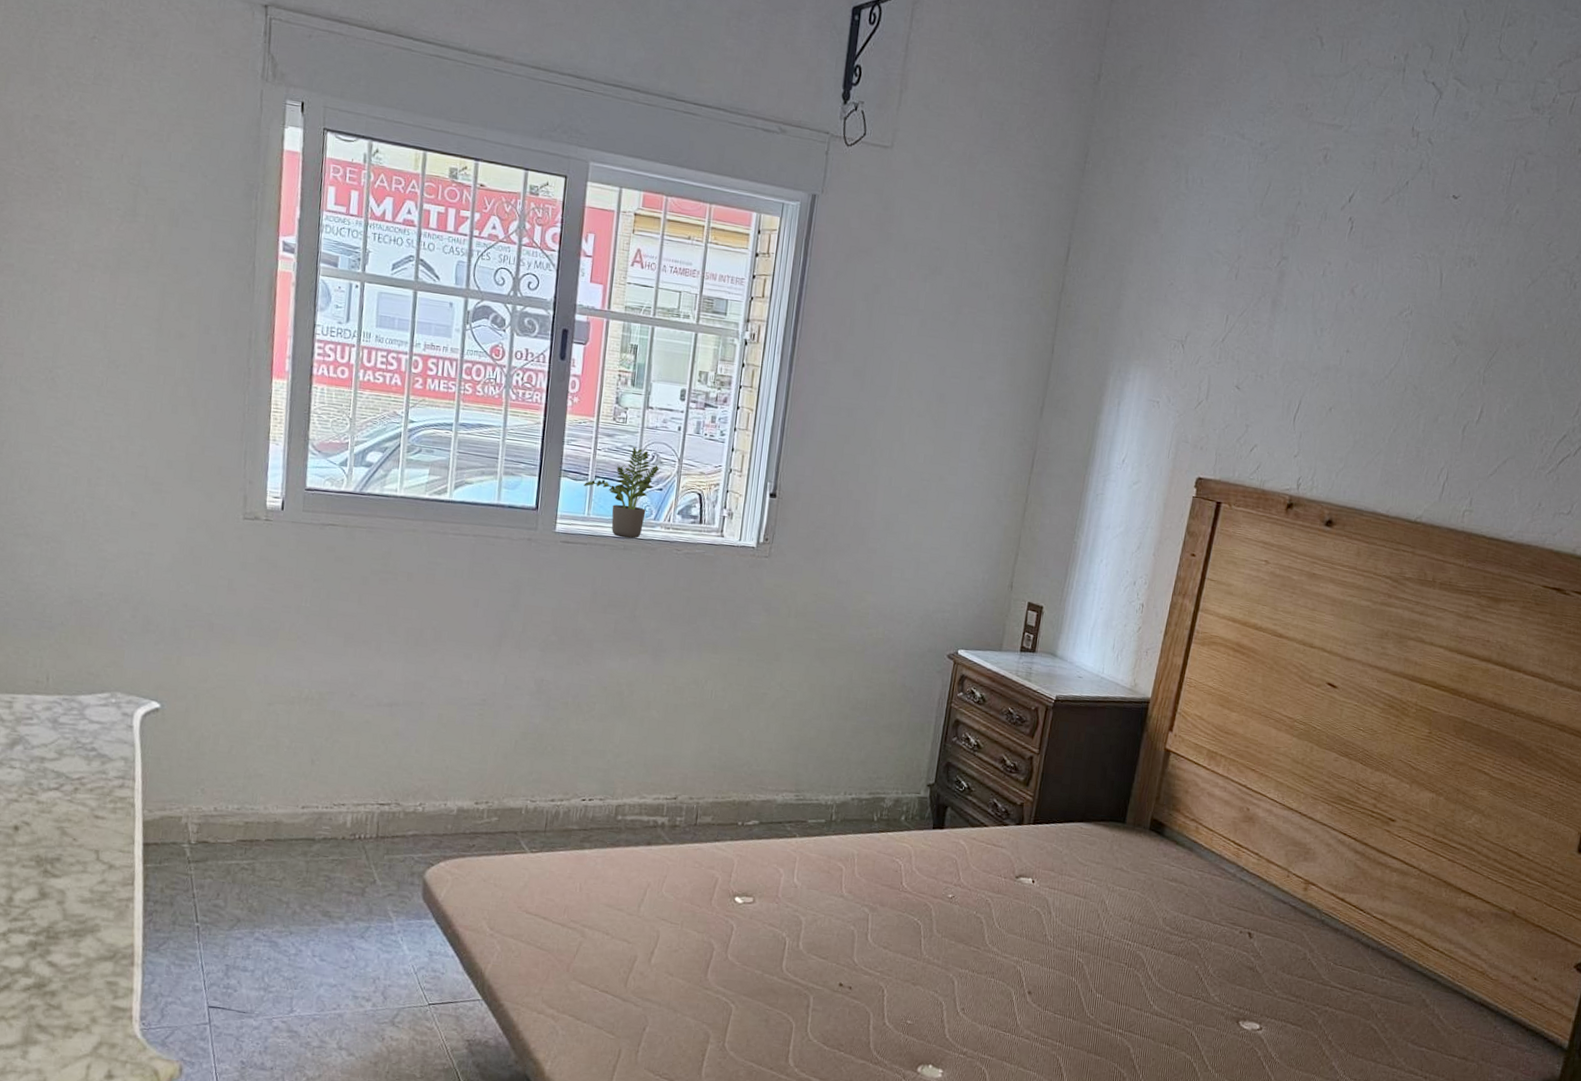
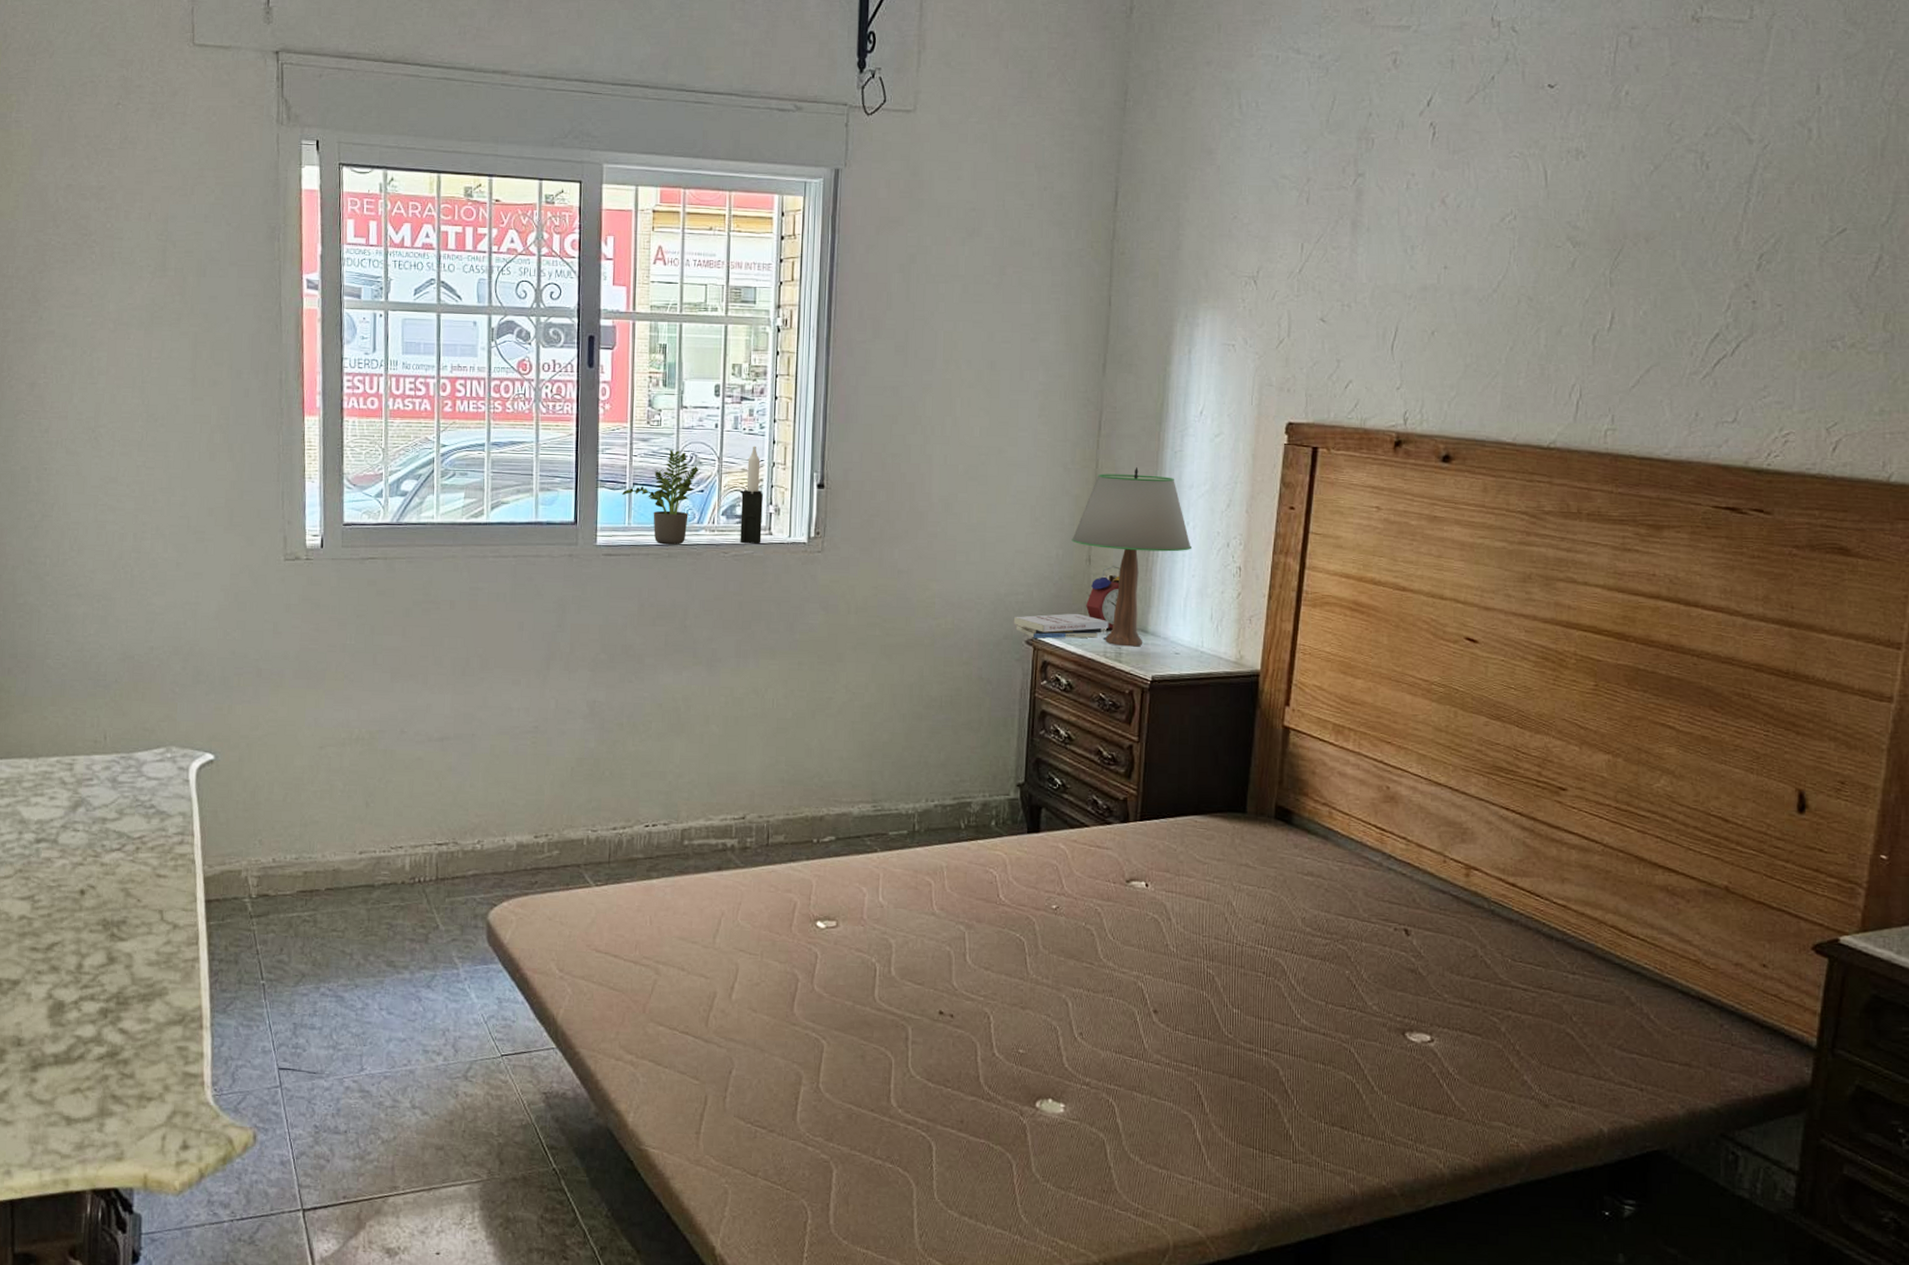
candle: none [693,451,719,545] -> present [740,446,763,544]
books: none [939,632,1023,658] -> present [1014,613,1109,639]
table lamp: none [997,505,1104,668] -> present [1072,467,1193,647]
alarm clock: none [1004,593,1038,652] -> present [1086,566,1120,630]

